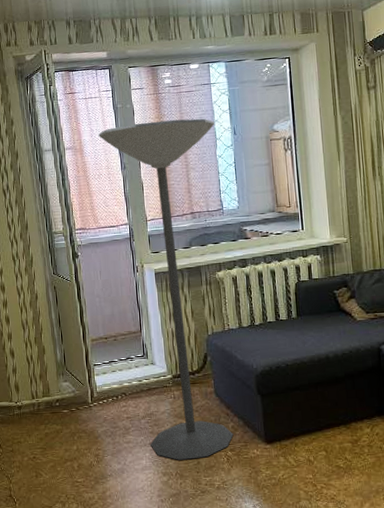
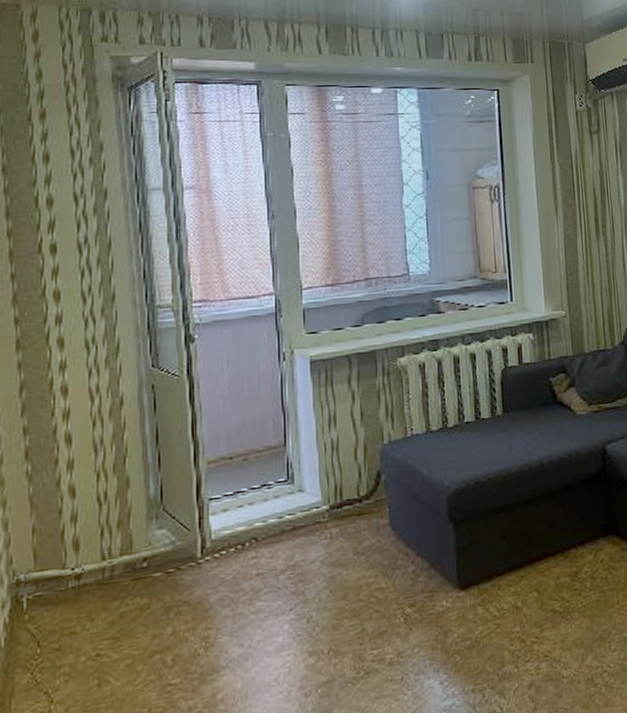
floor lamp: present [98,118,234,460] -> none [236,156,415,630]

